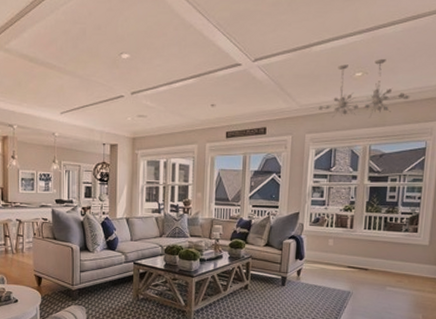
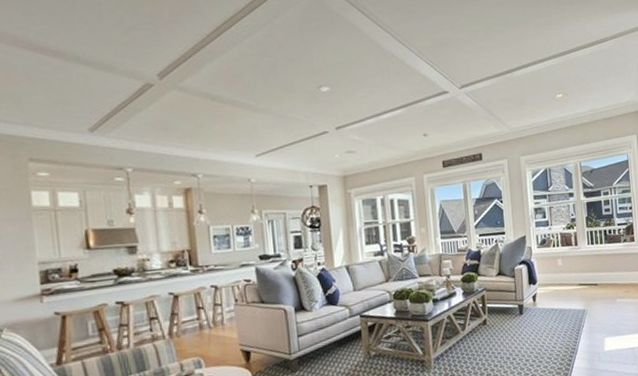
chandelier: present [317,58,410,118] -> none [527,80,607,139]

